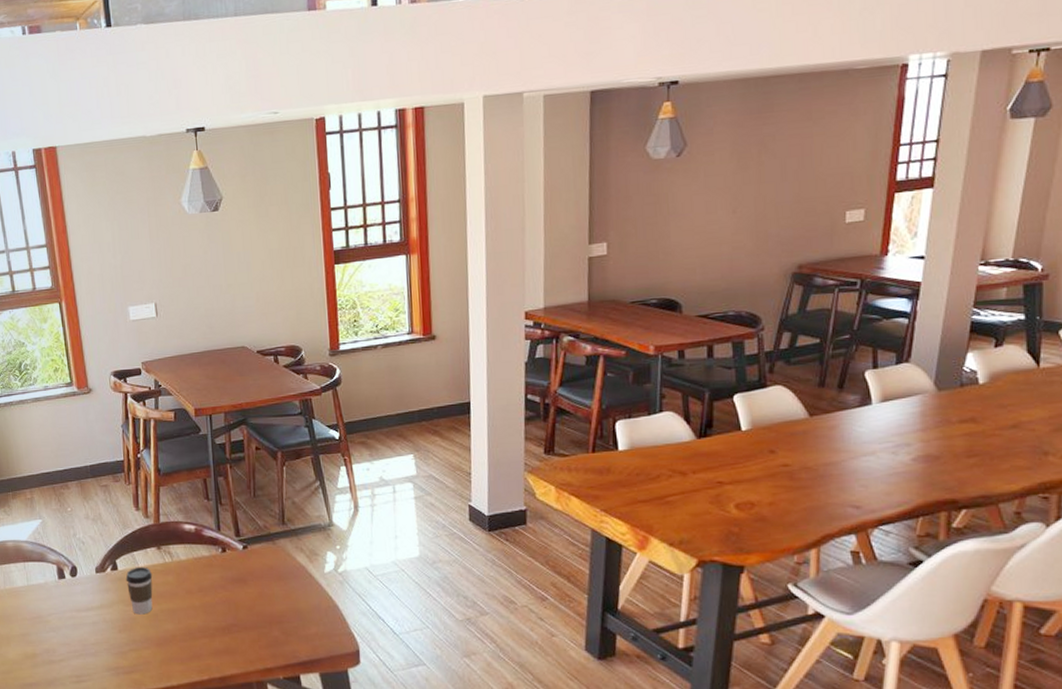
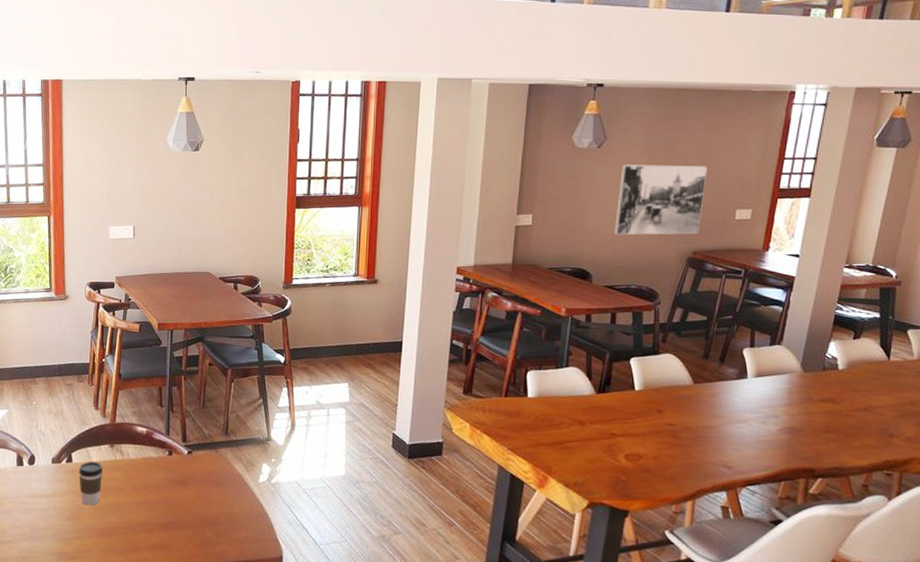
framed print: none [703,164,809,256] -> present [613,164,707,236]

